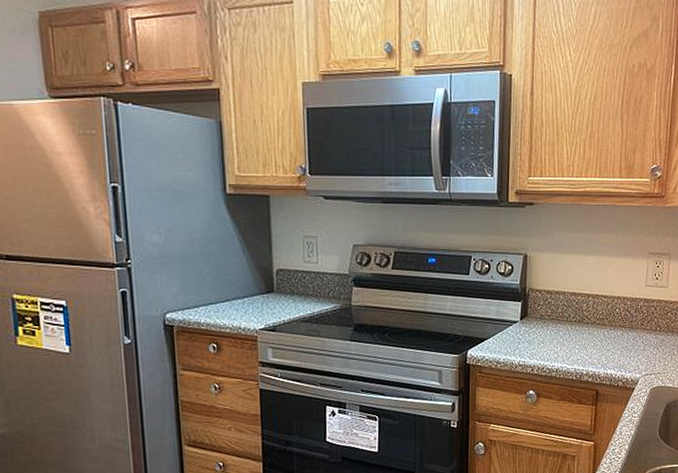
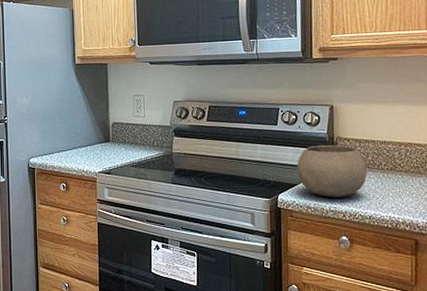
bowl: none [488,297,557,352] -> present [297,145,368,197]

